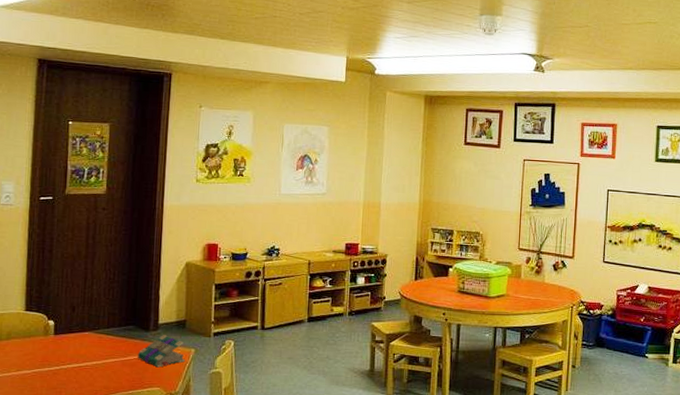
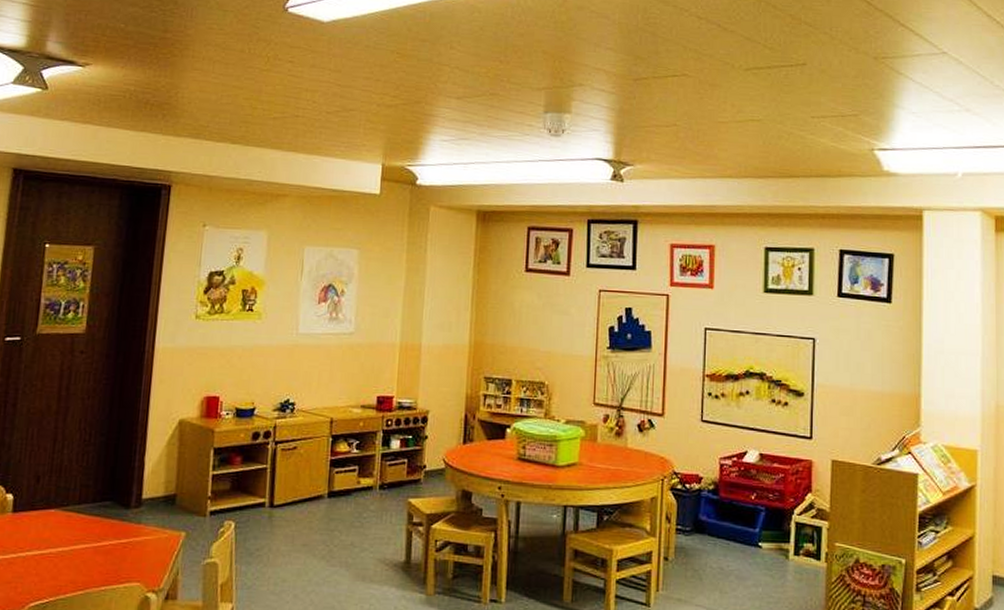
book: present [137,335,185,368] -> none [113,513,173,556]

